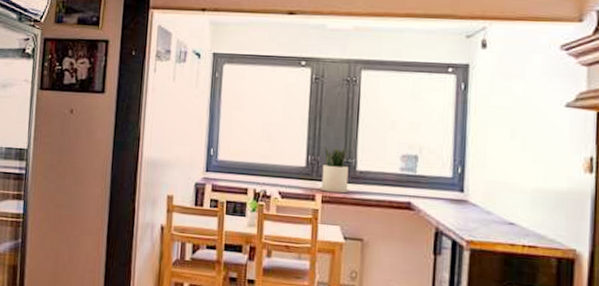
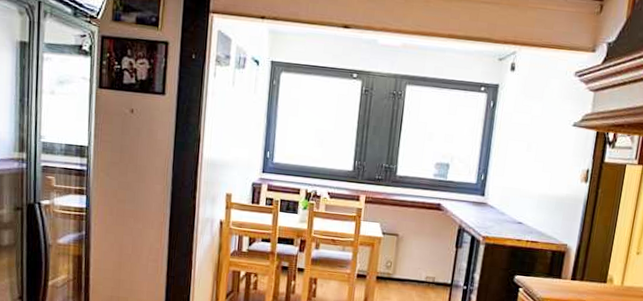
planter: present [318,147,350,194] -> none [363,153,391,195]

